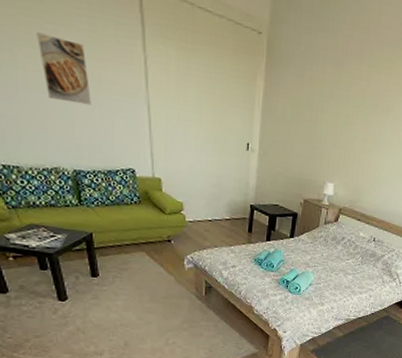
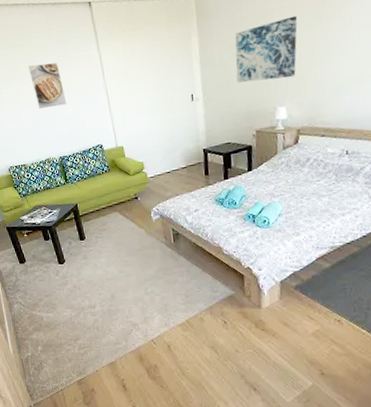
wall art: none [295,92,359,157] -> present [235,15,298,83]

